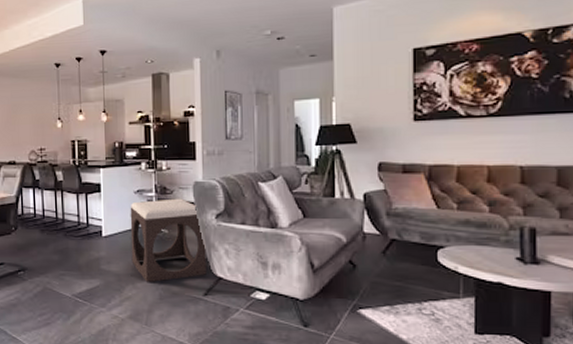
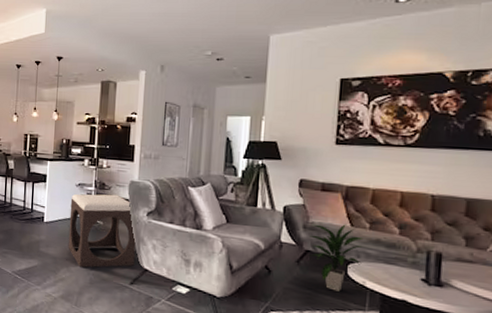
indoor plant: none [394,207,452,280] -> present [308,224,364,292]

